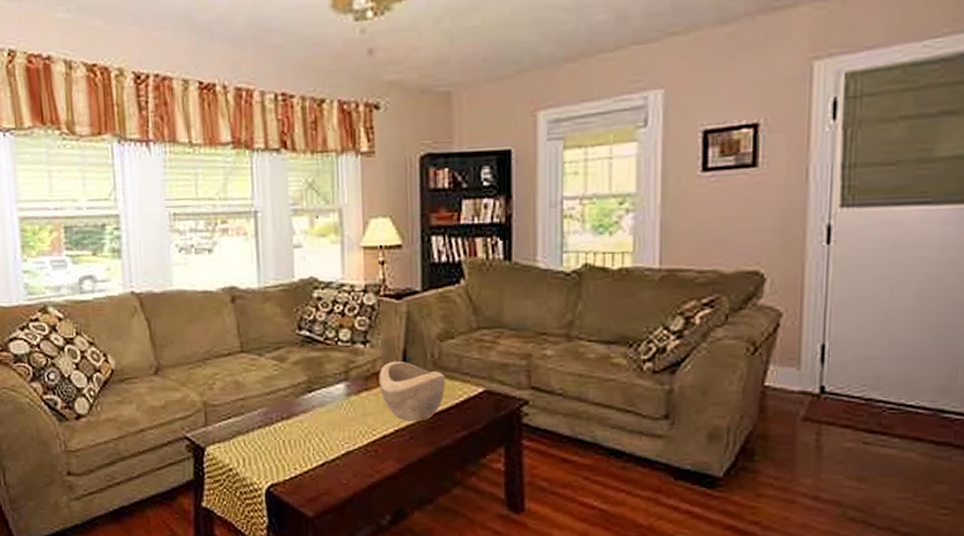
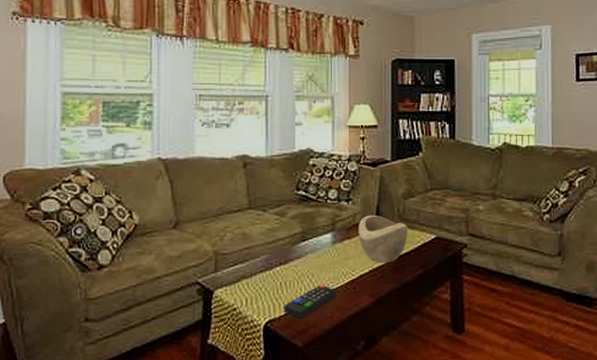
remote control: none [289,445,353,484] -> present [284,285,336,319]

